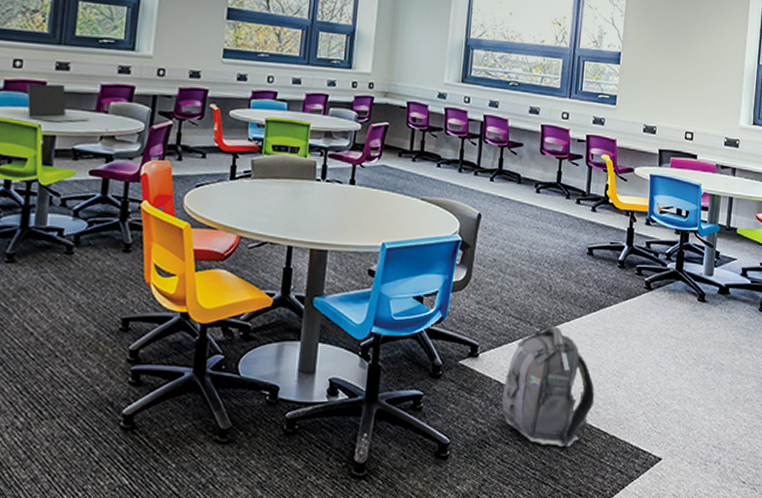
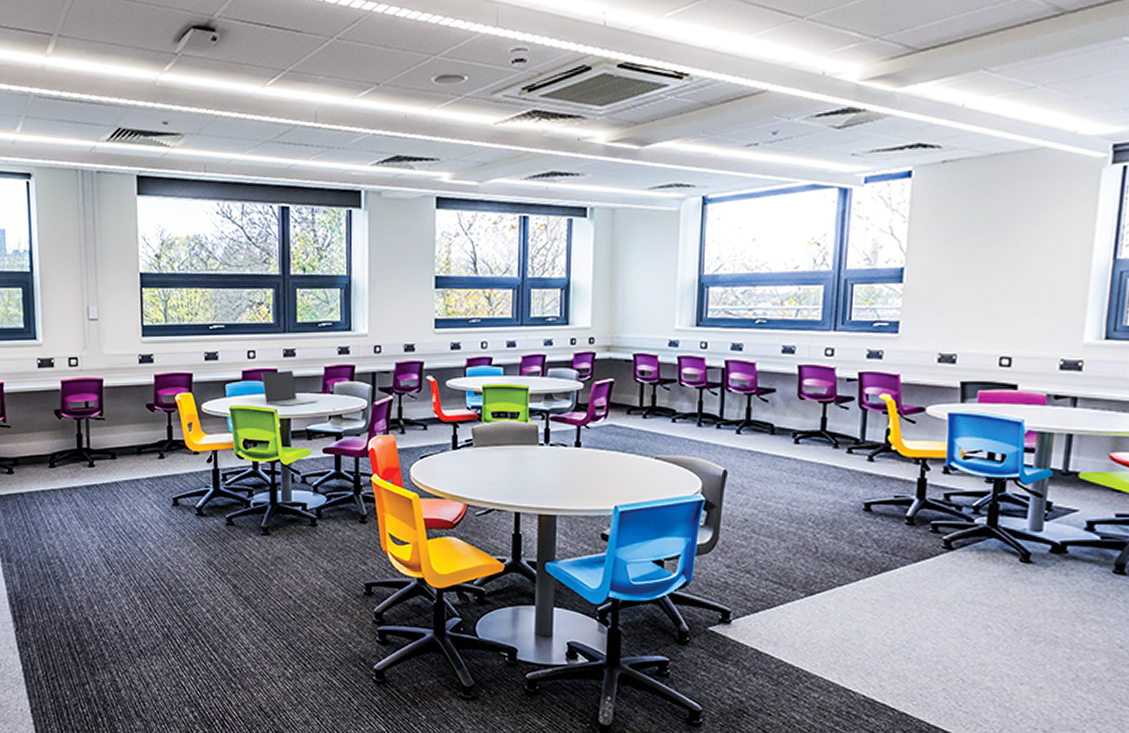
backpack: present [500,326,595,448] -> none [759,591,878,722]

